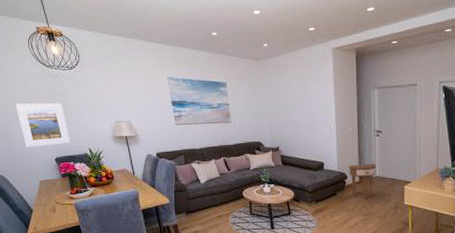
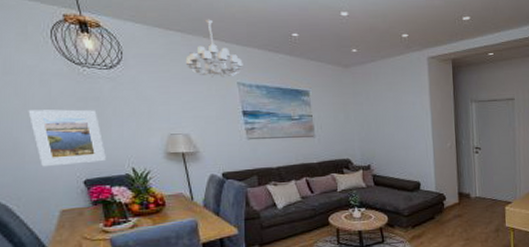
chandelier: none [126,24,172,74] -> present [185,19,243,78]
side table: present [348,164,377,199] -> none [446,183,476,222]

